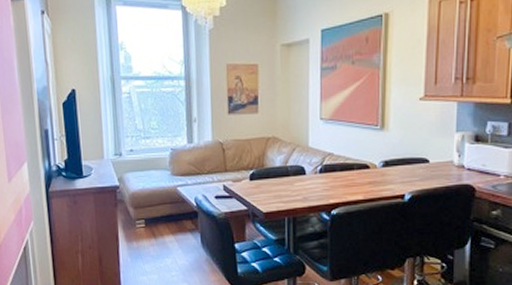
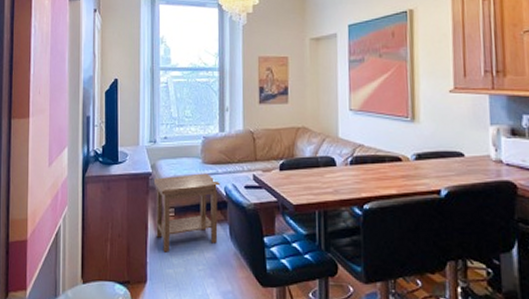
side table: none [121,185,190,261] -> present [153,173,220,252]

